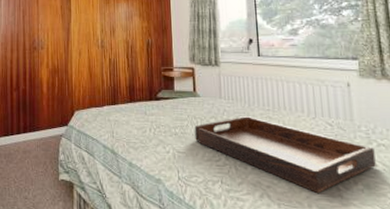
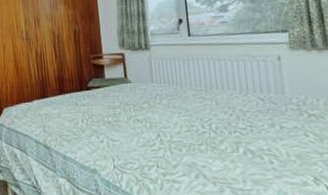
serving tray: present [194,115,376,194] -> none [127,97,307,169]

